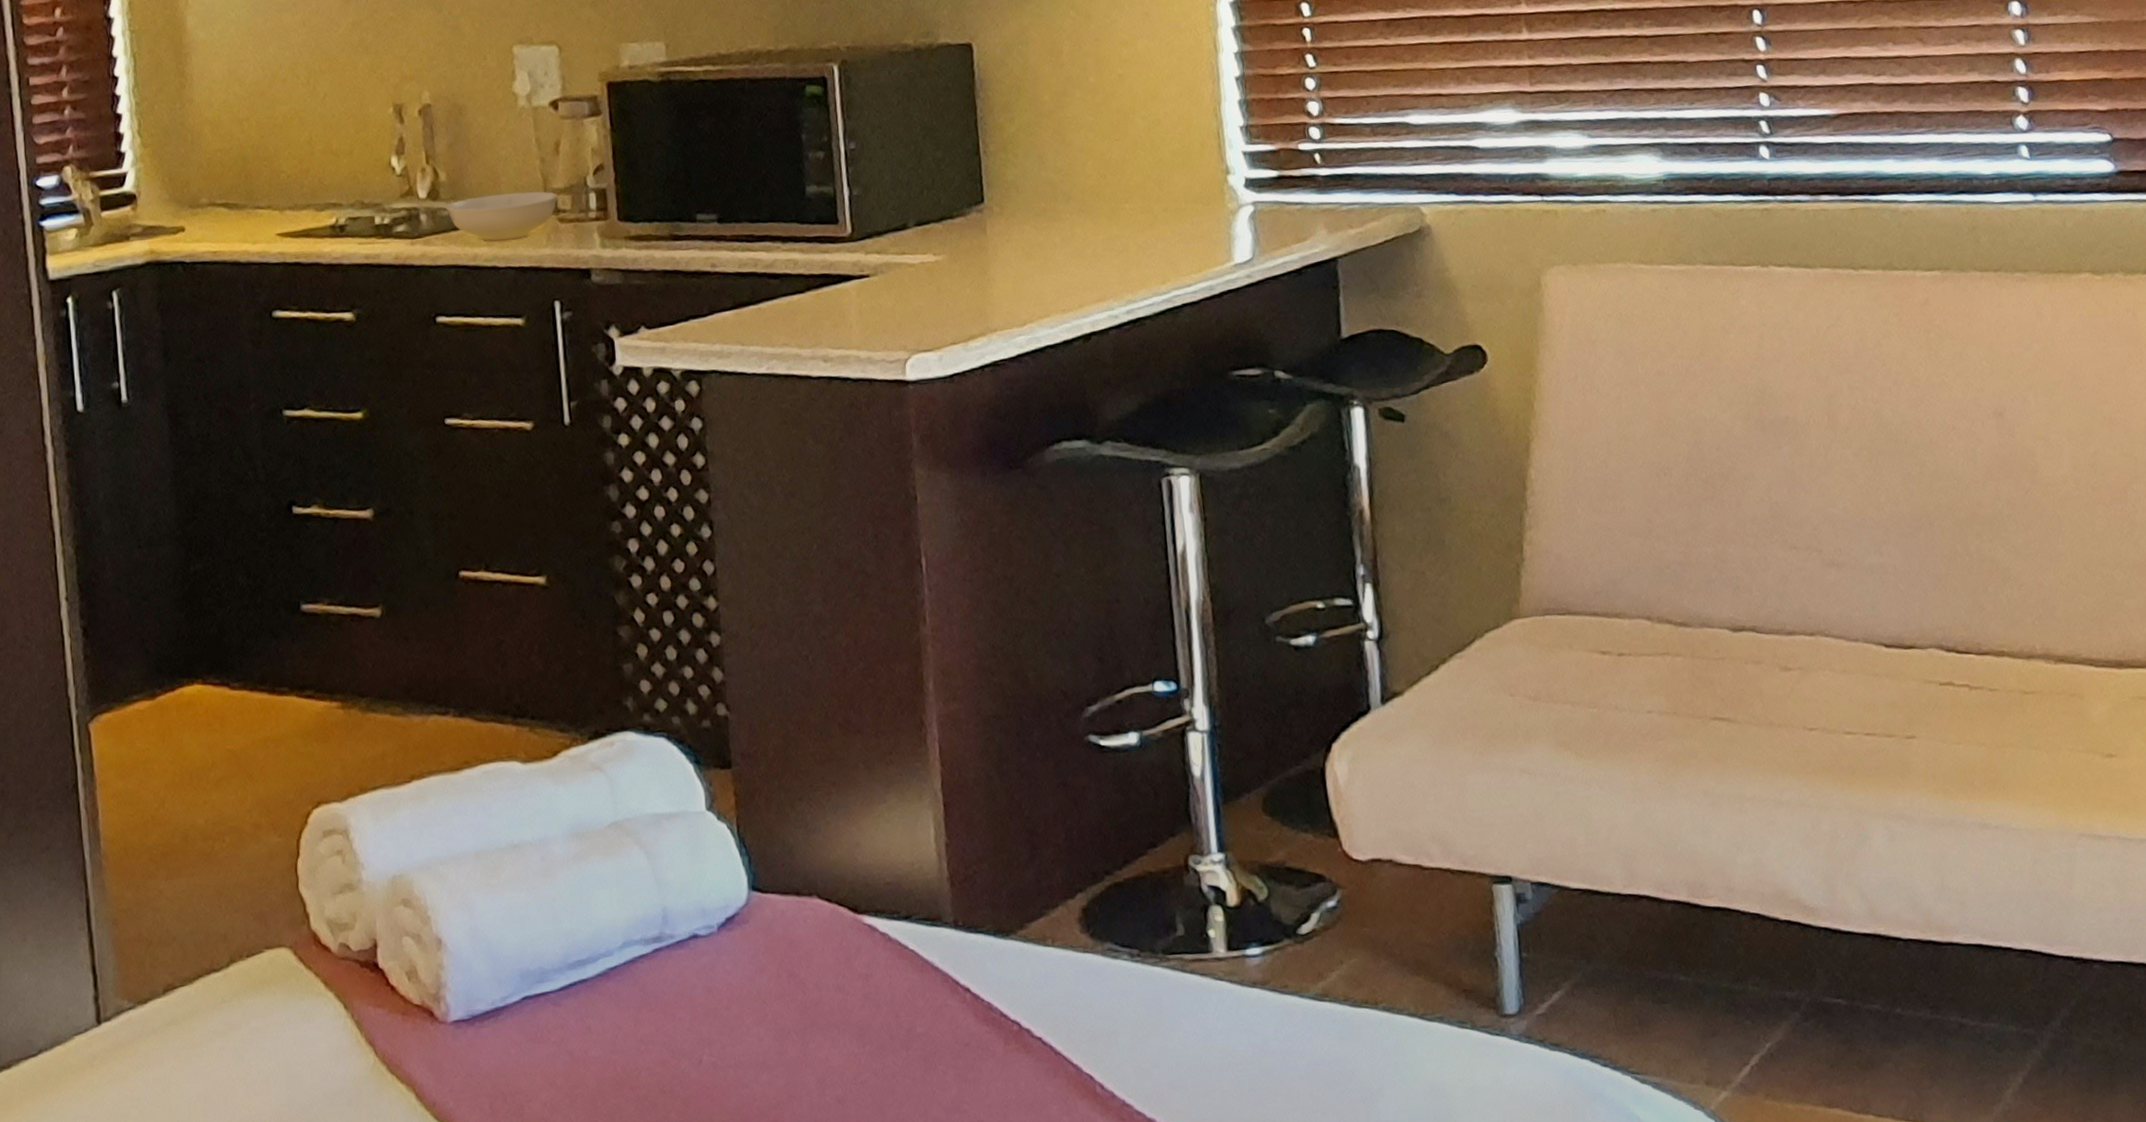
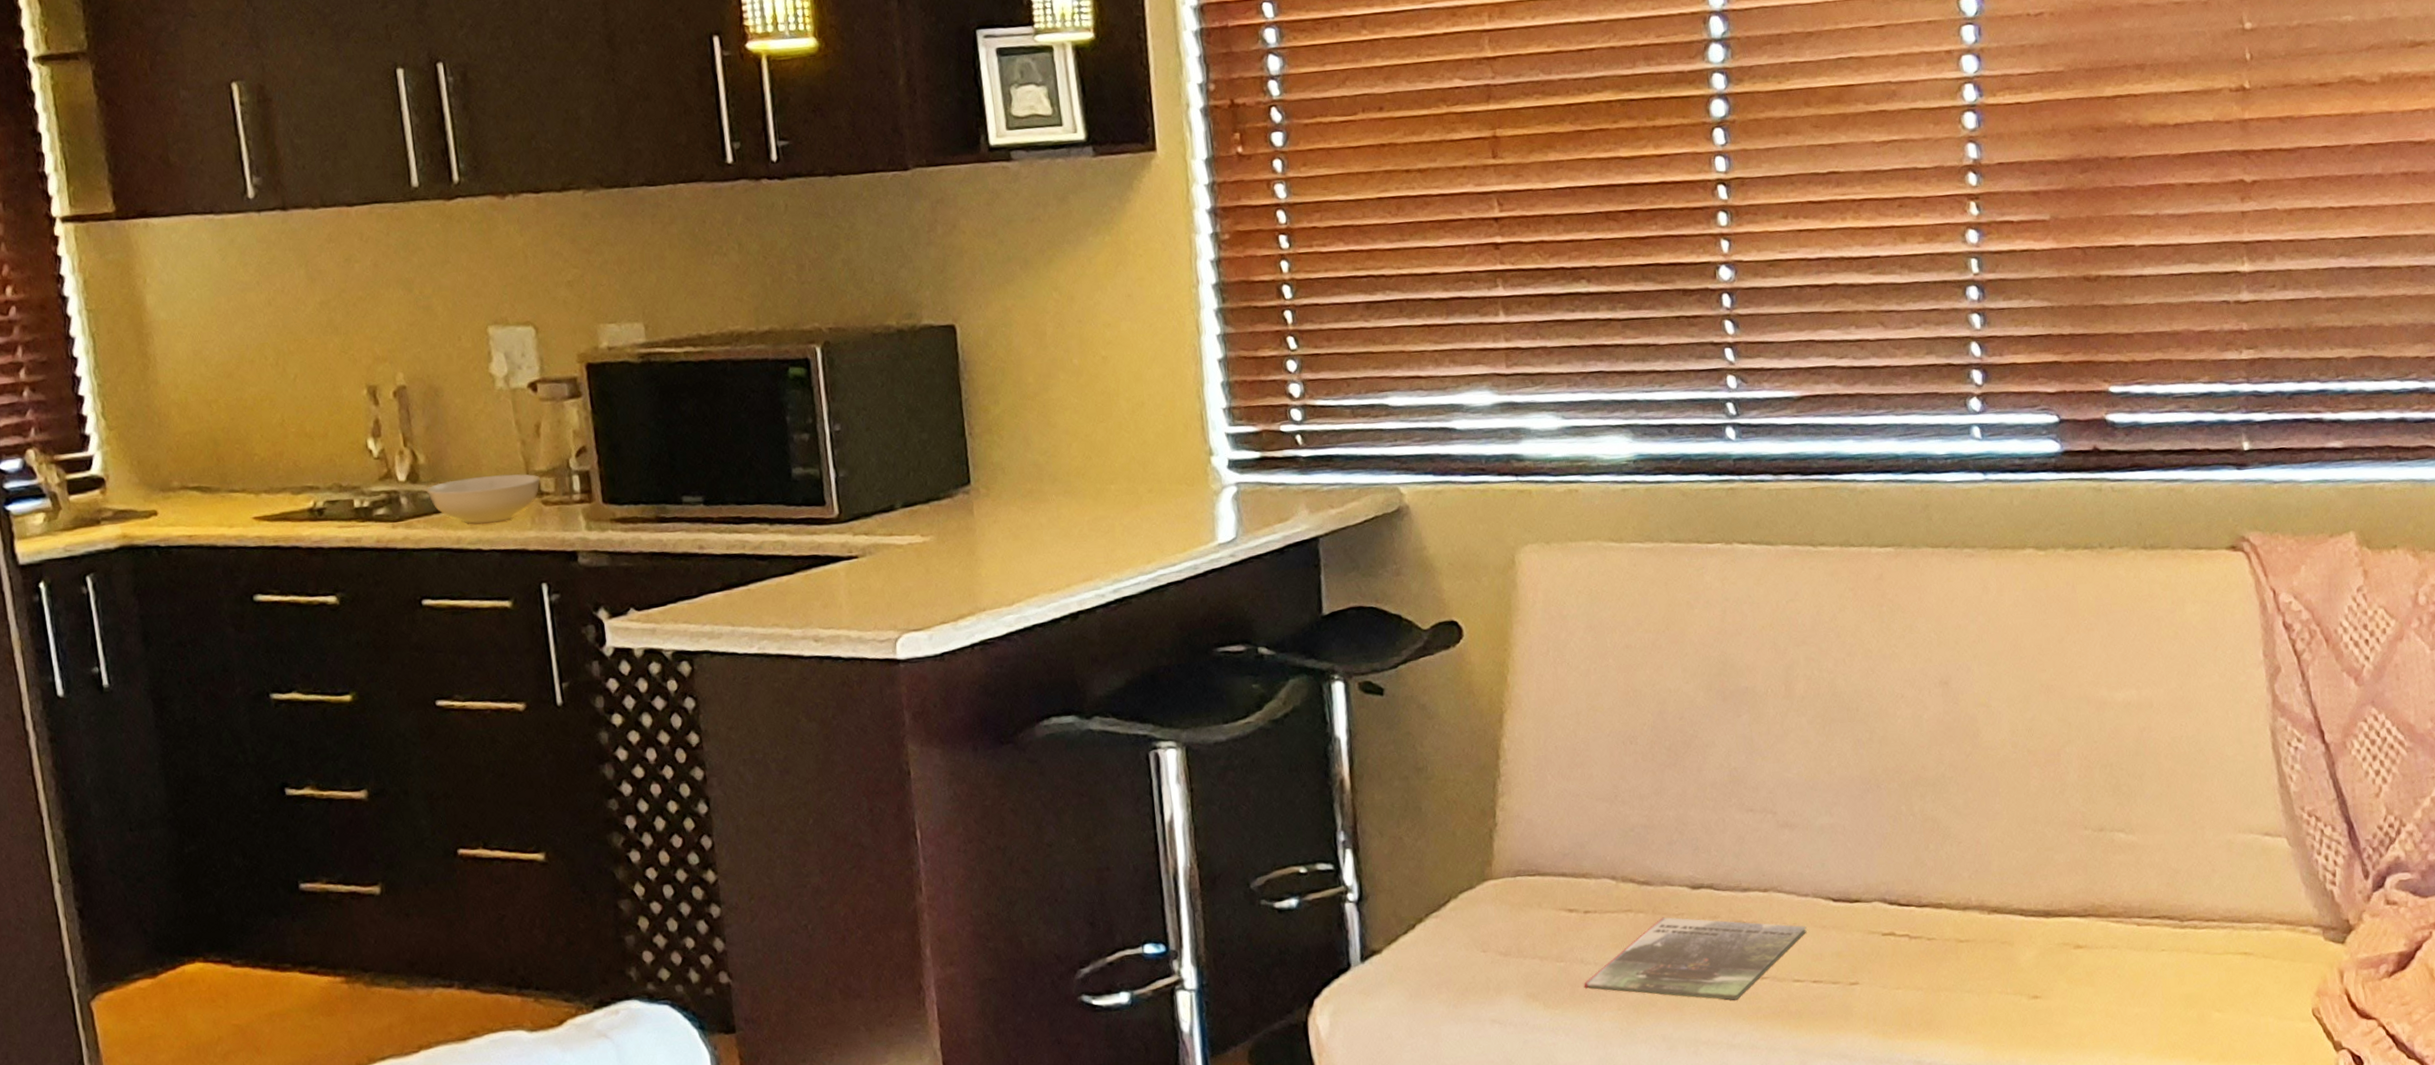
magazine: none [1619,661,1858,753] -> present [1584,917,1807,1000]

